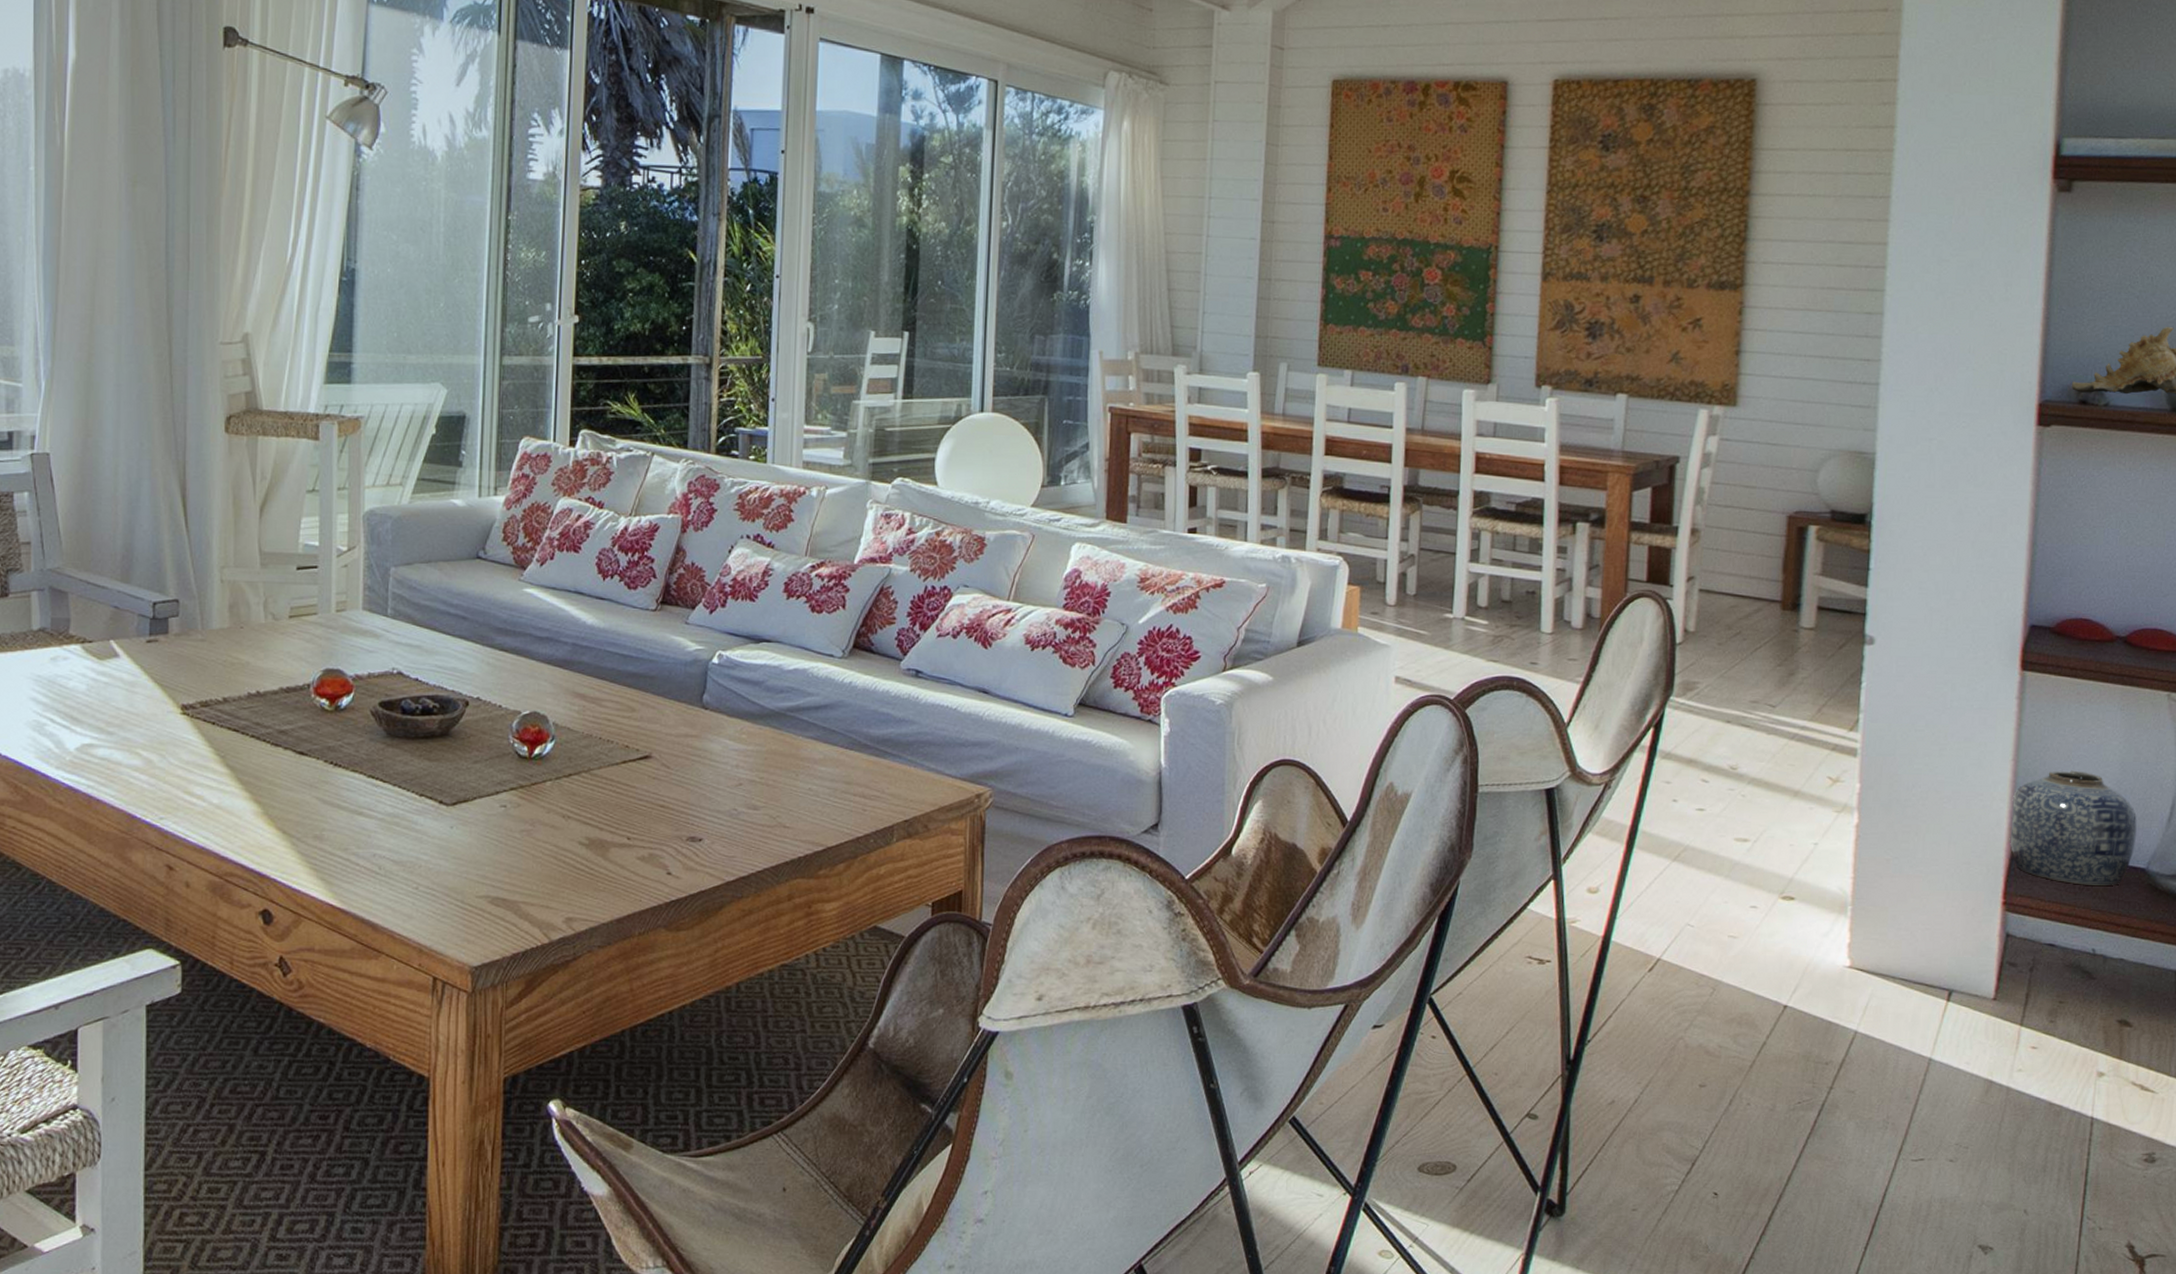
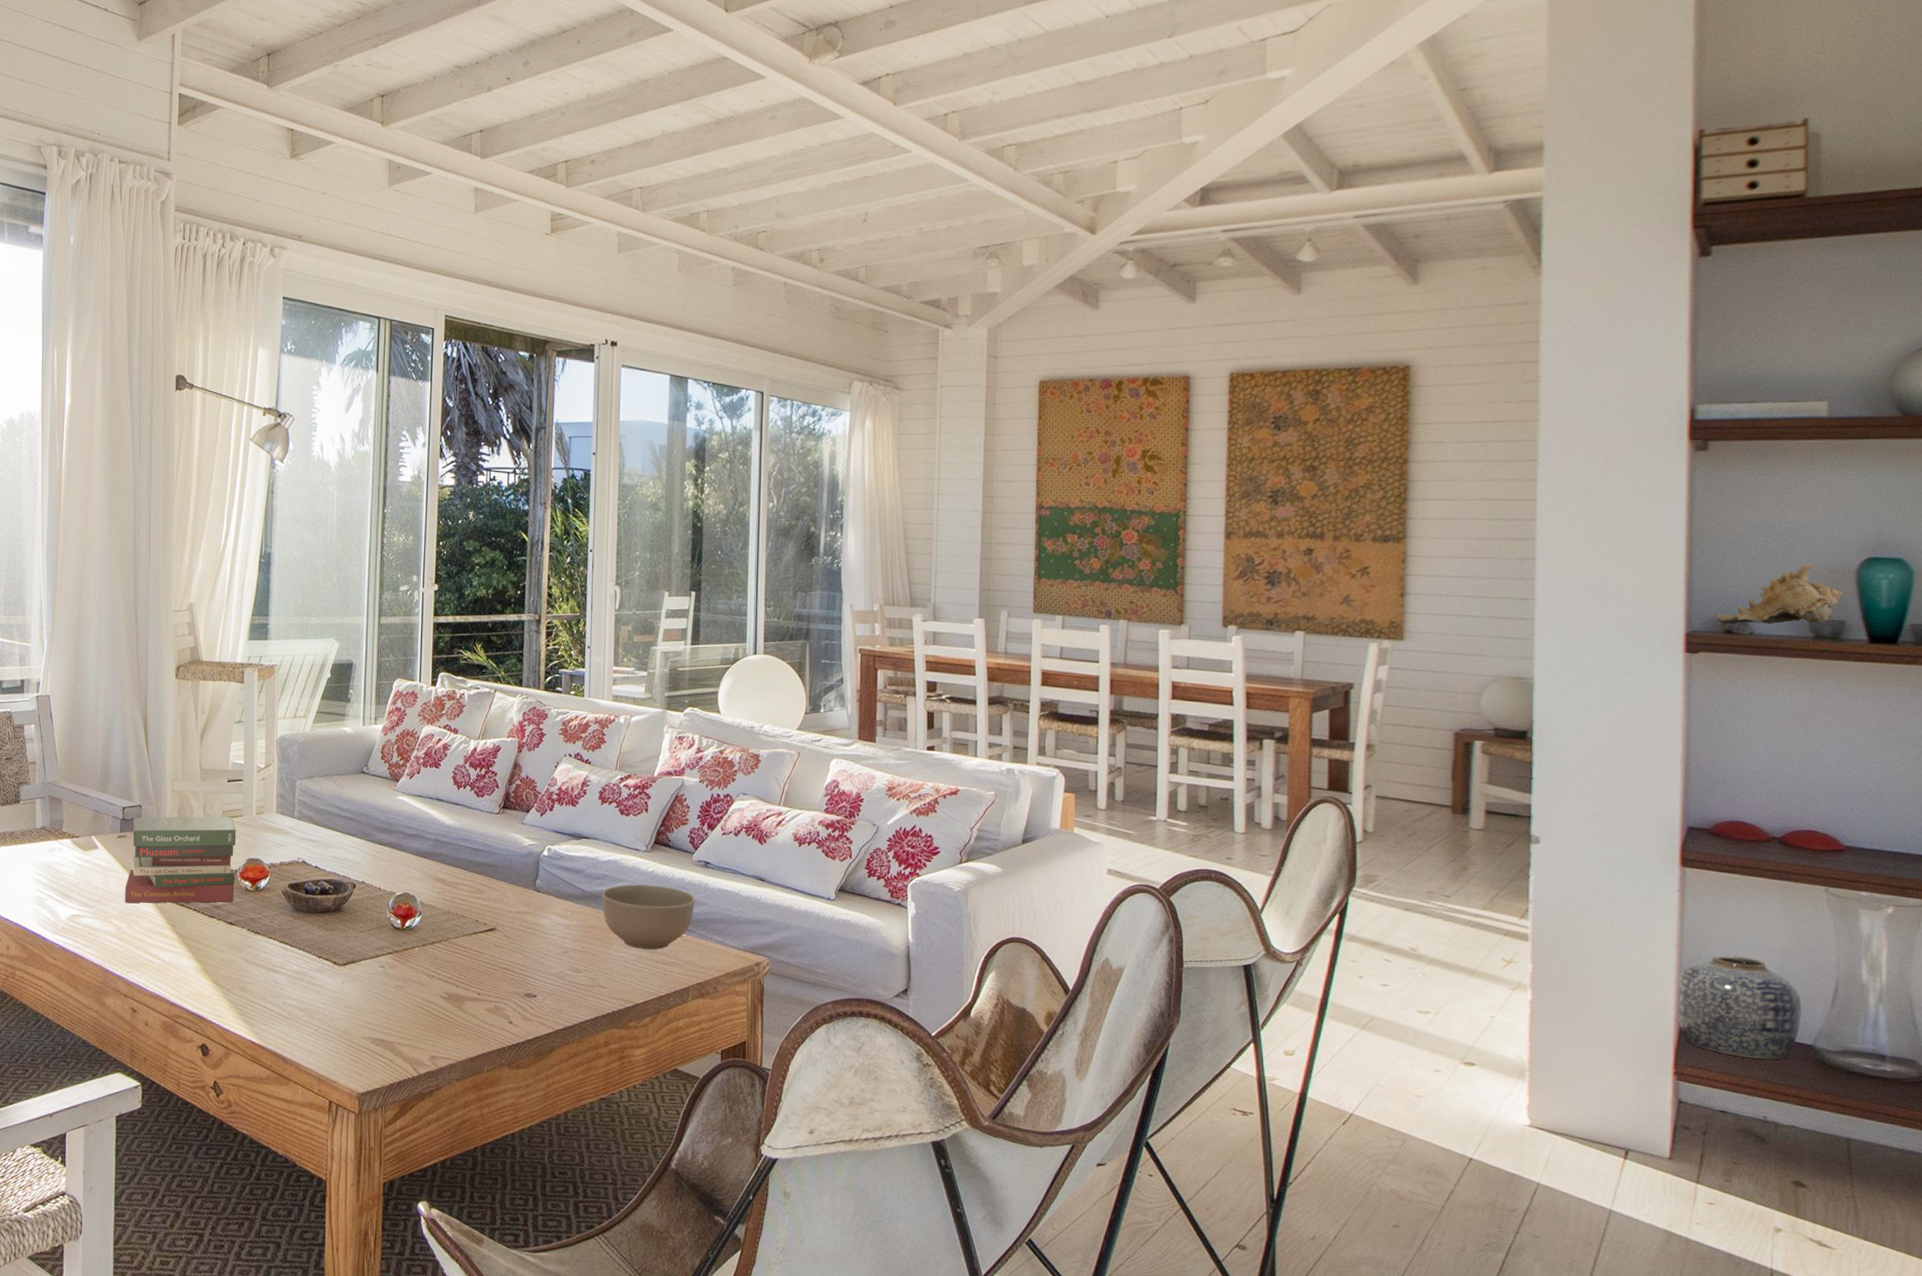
books: none [156,614,309,729] -> present [125,816,237,903]
bowl: none [785,699,903,779] -> present [601,884,696,949]

